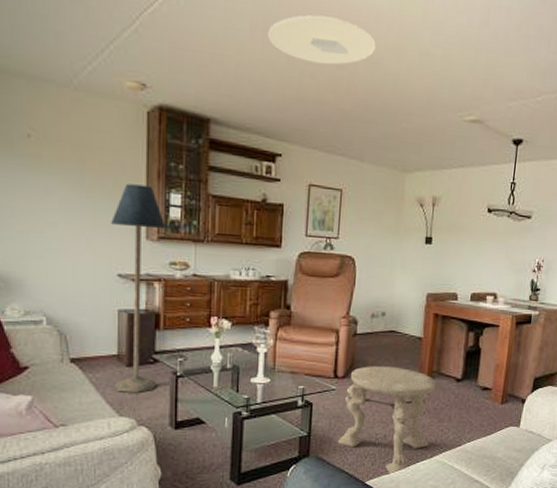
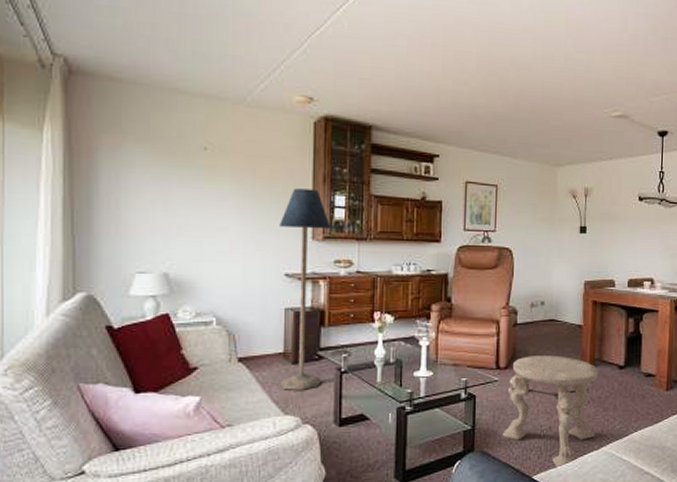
ceiling light: present [268,15,376,65] -> none [424,30,524,73]

